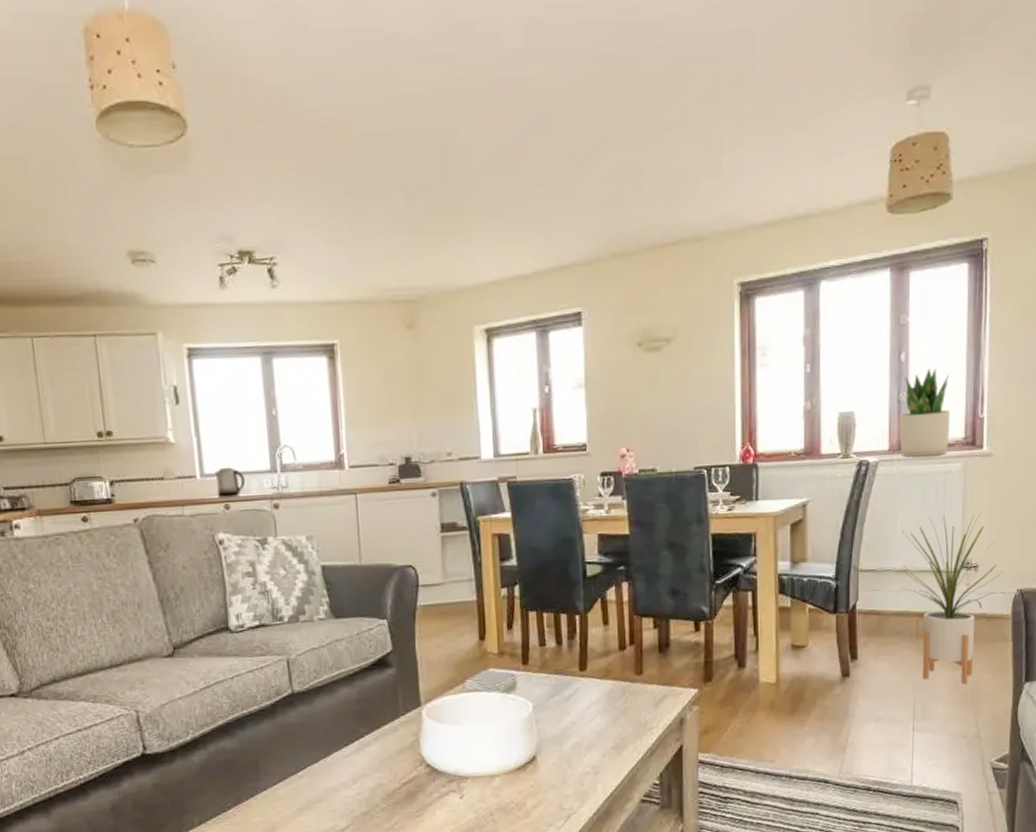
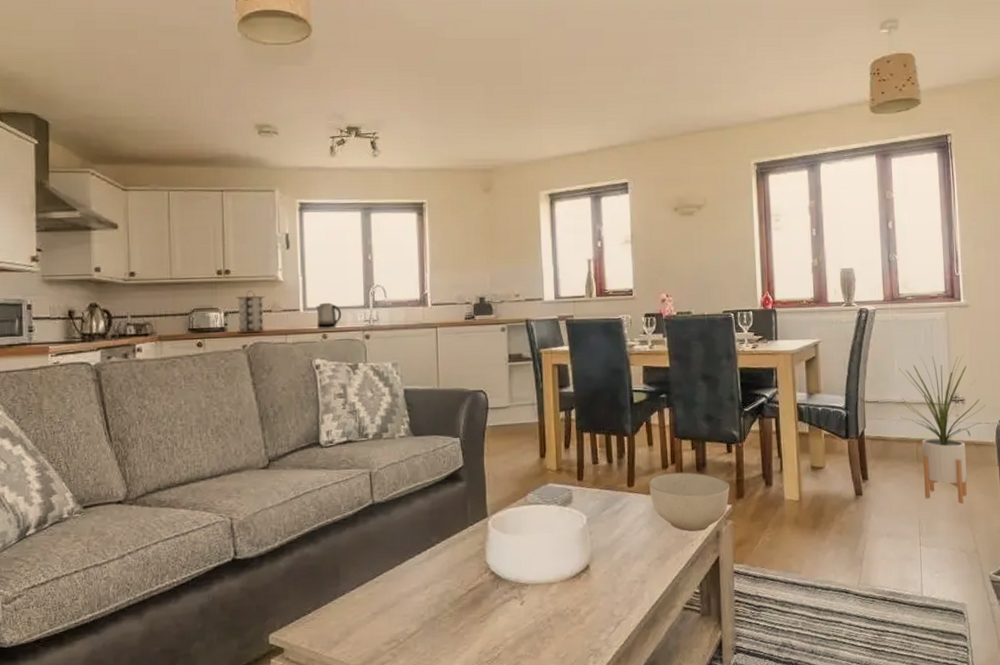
spice rack: none [121,454,159,506] -> present [235,289,266,334]
bowl: none [603,653,697,719] -> present [648,472,731,532]
planter: present [900,368,951,457] -> none [891,235,933,307]

